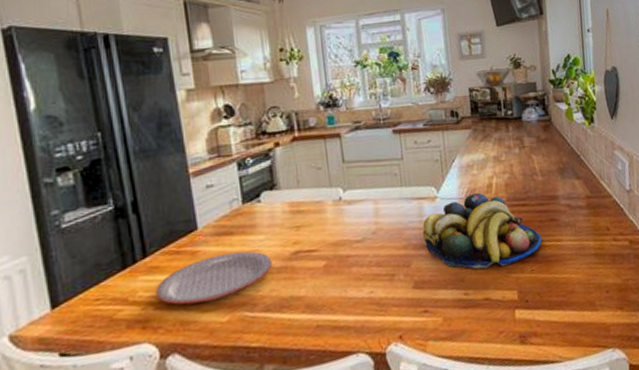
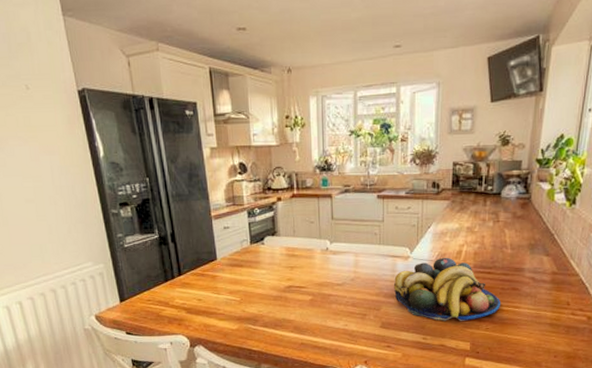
plate: present [156,250,273,305] -> none [187,280,271,313]

